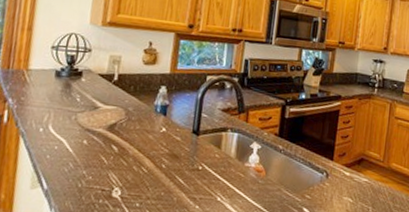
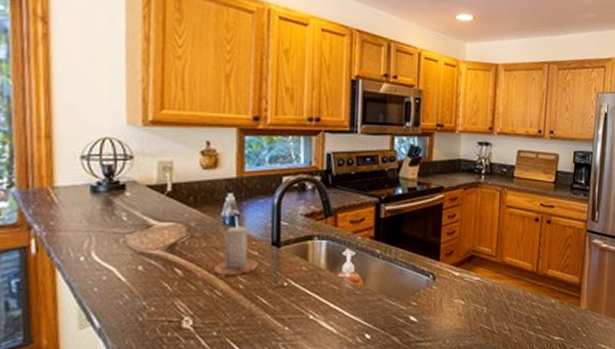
candle: none [143,106,180,156] -> present [214,216,259,276]

